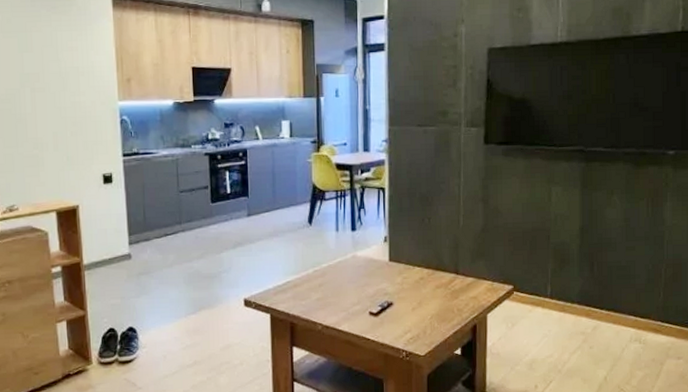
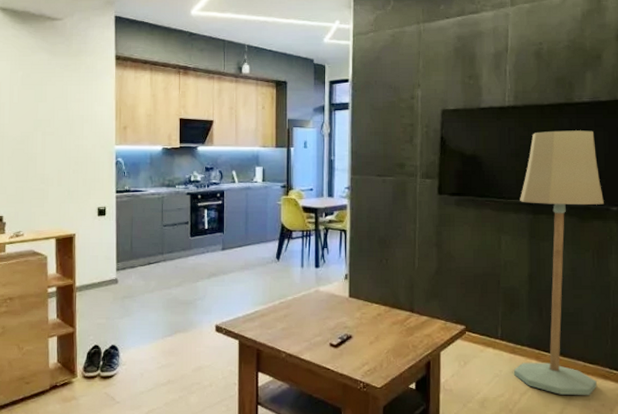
floor lamp: none [563,67,660,352] -> present [513,130,604,395]

